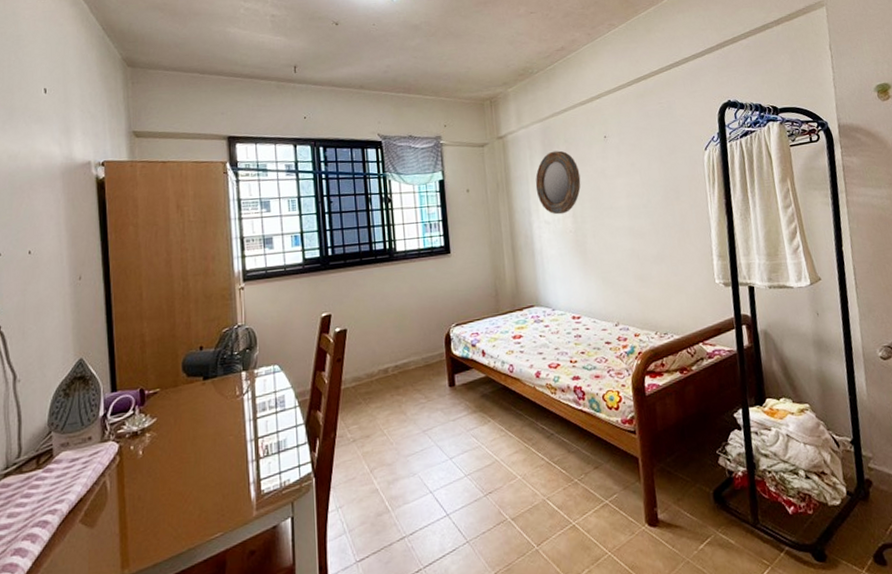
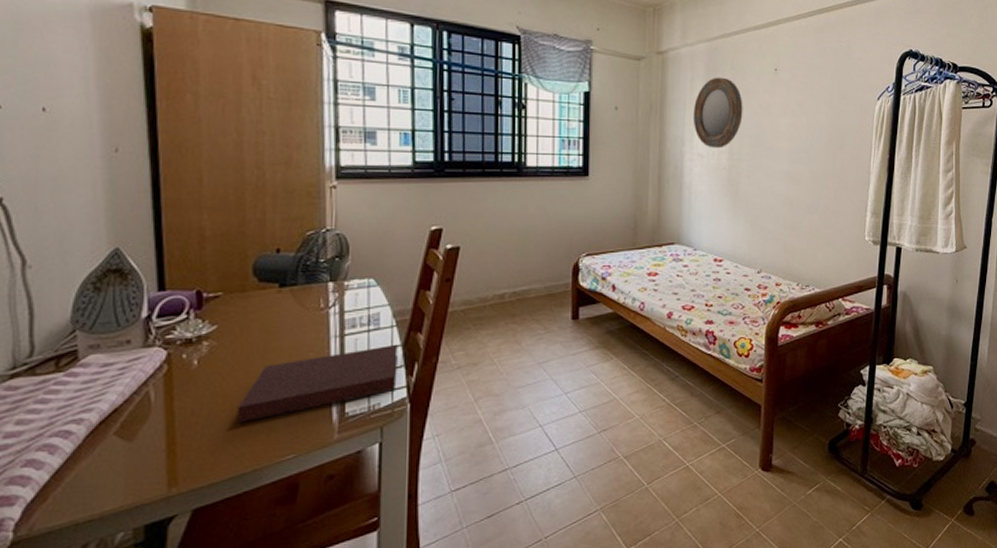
notebook: none [174,424,303,505] -> present [237,345,398,423]

